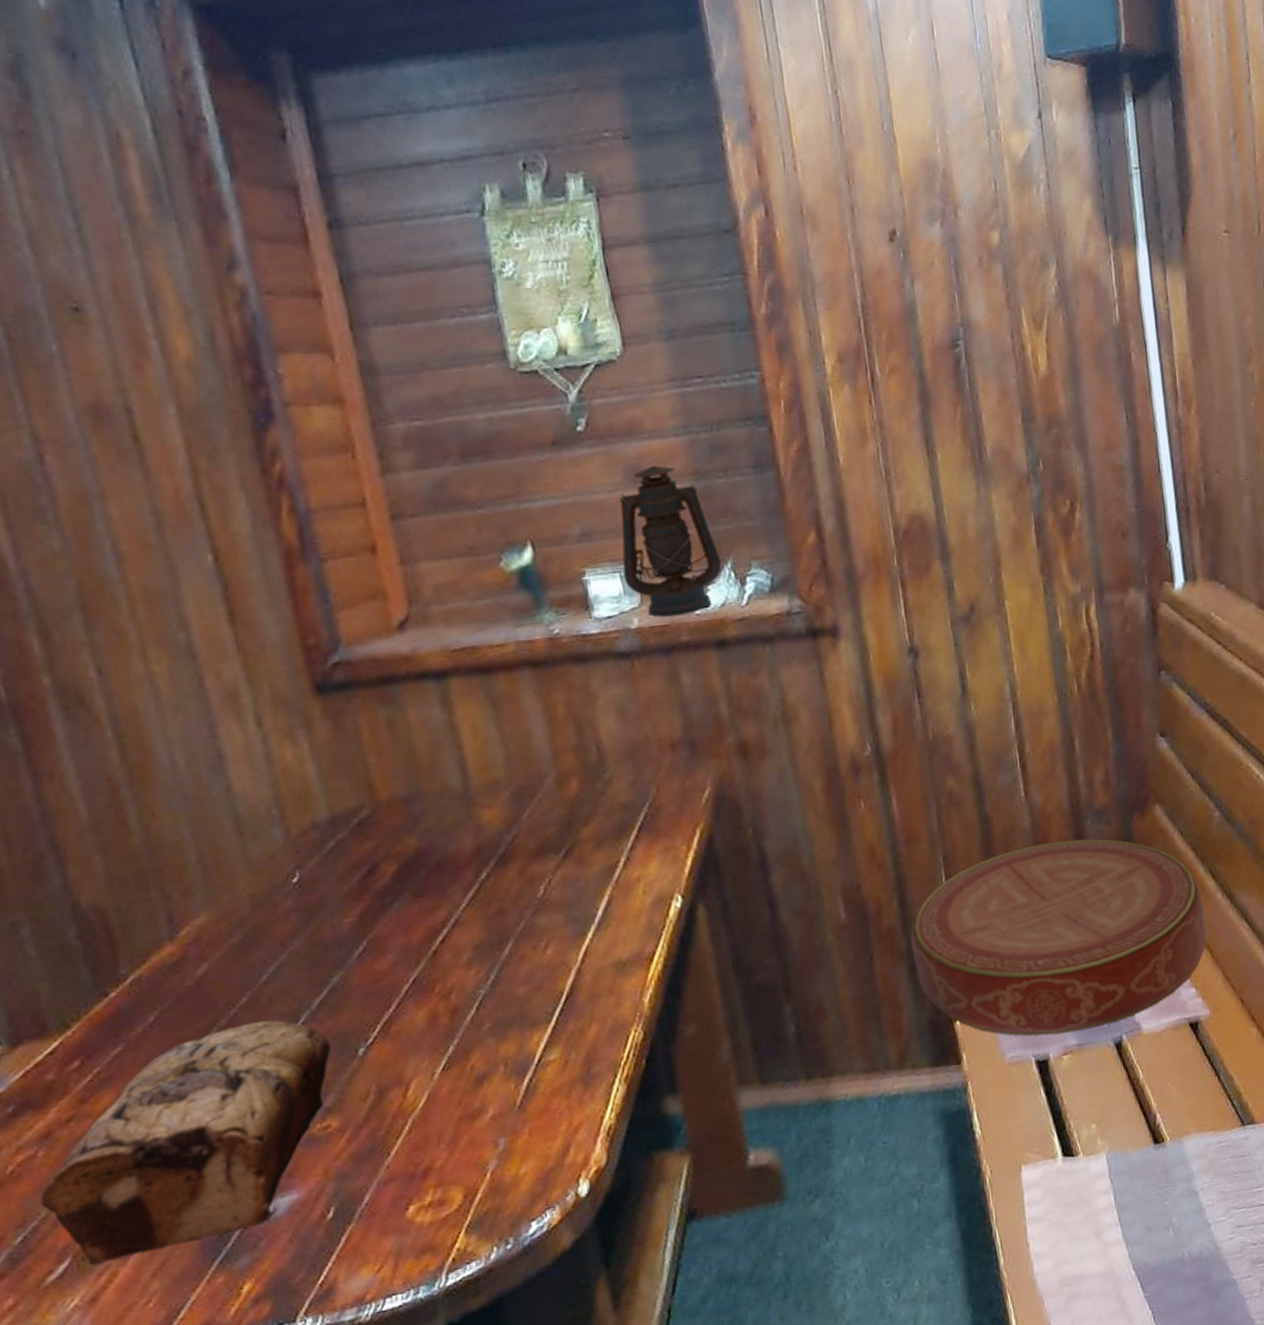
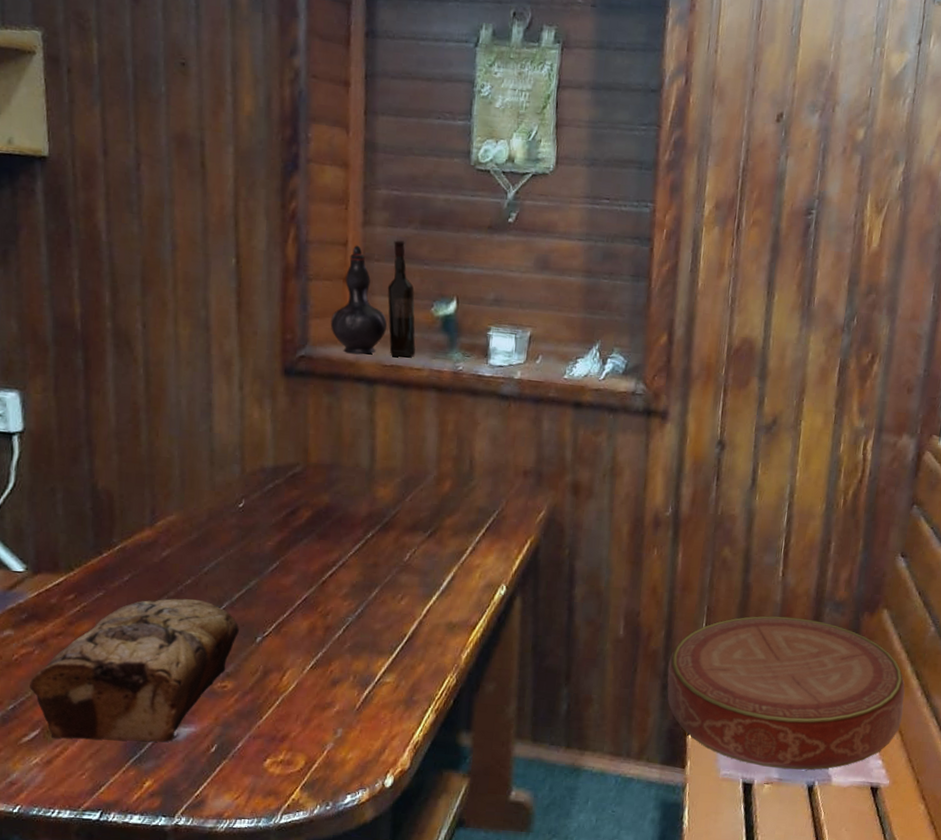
decorative vase: none [365,502,446,647] -> present [330,245,388,355]
wine bottle: none [429,483,493,637] -> present [387,240,416,358]
lantern: present [619,466,721,618] -> none [517,259,592,378]

